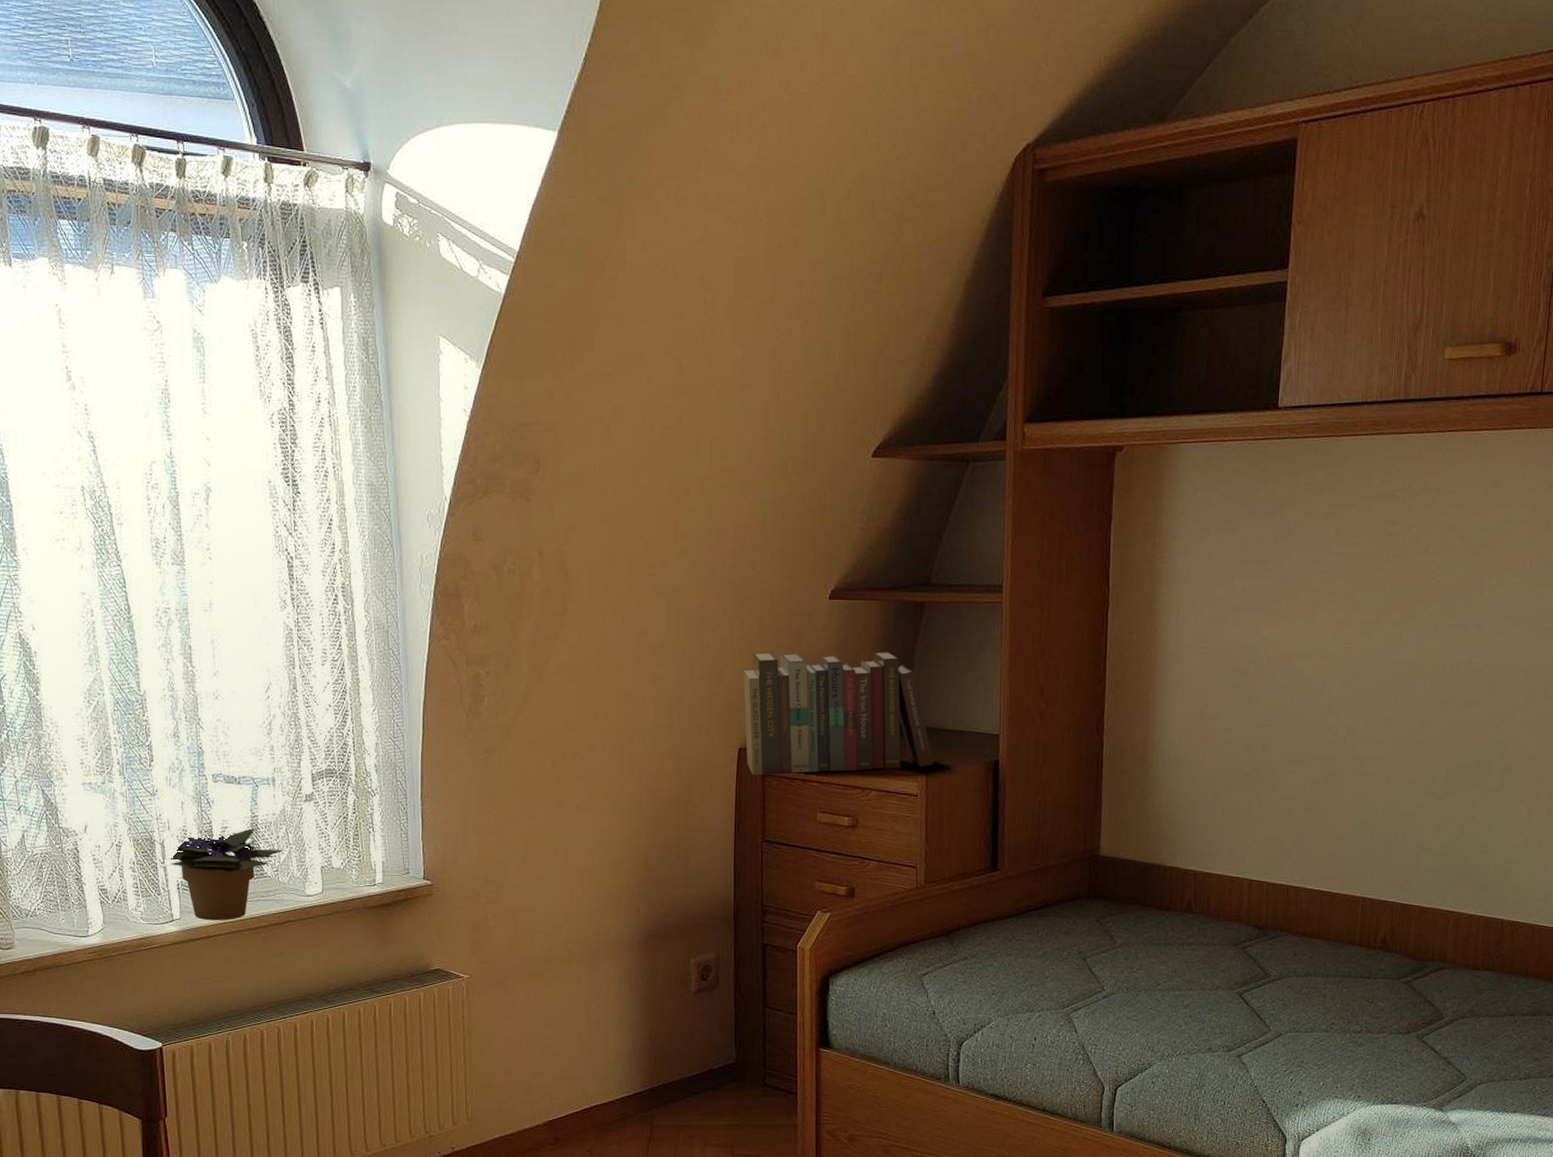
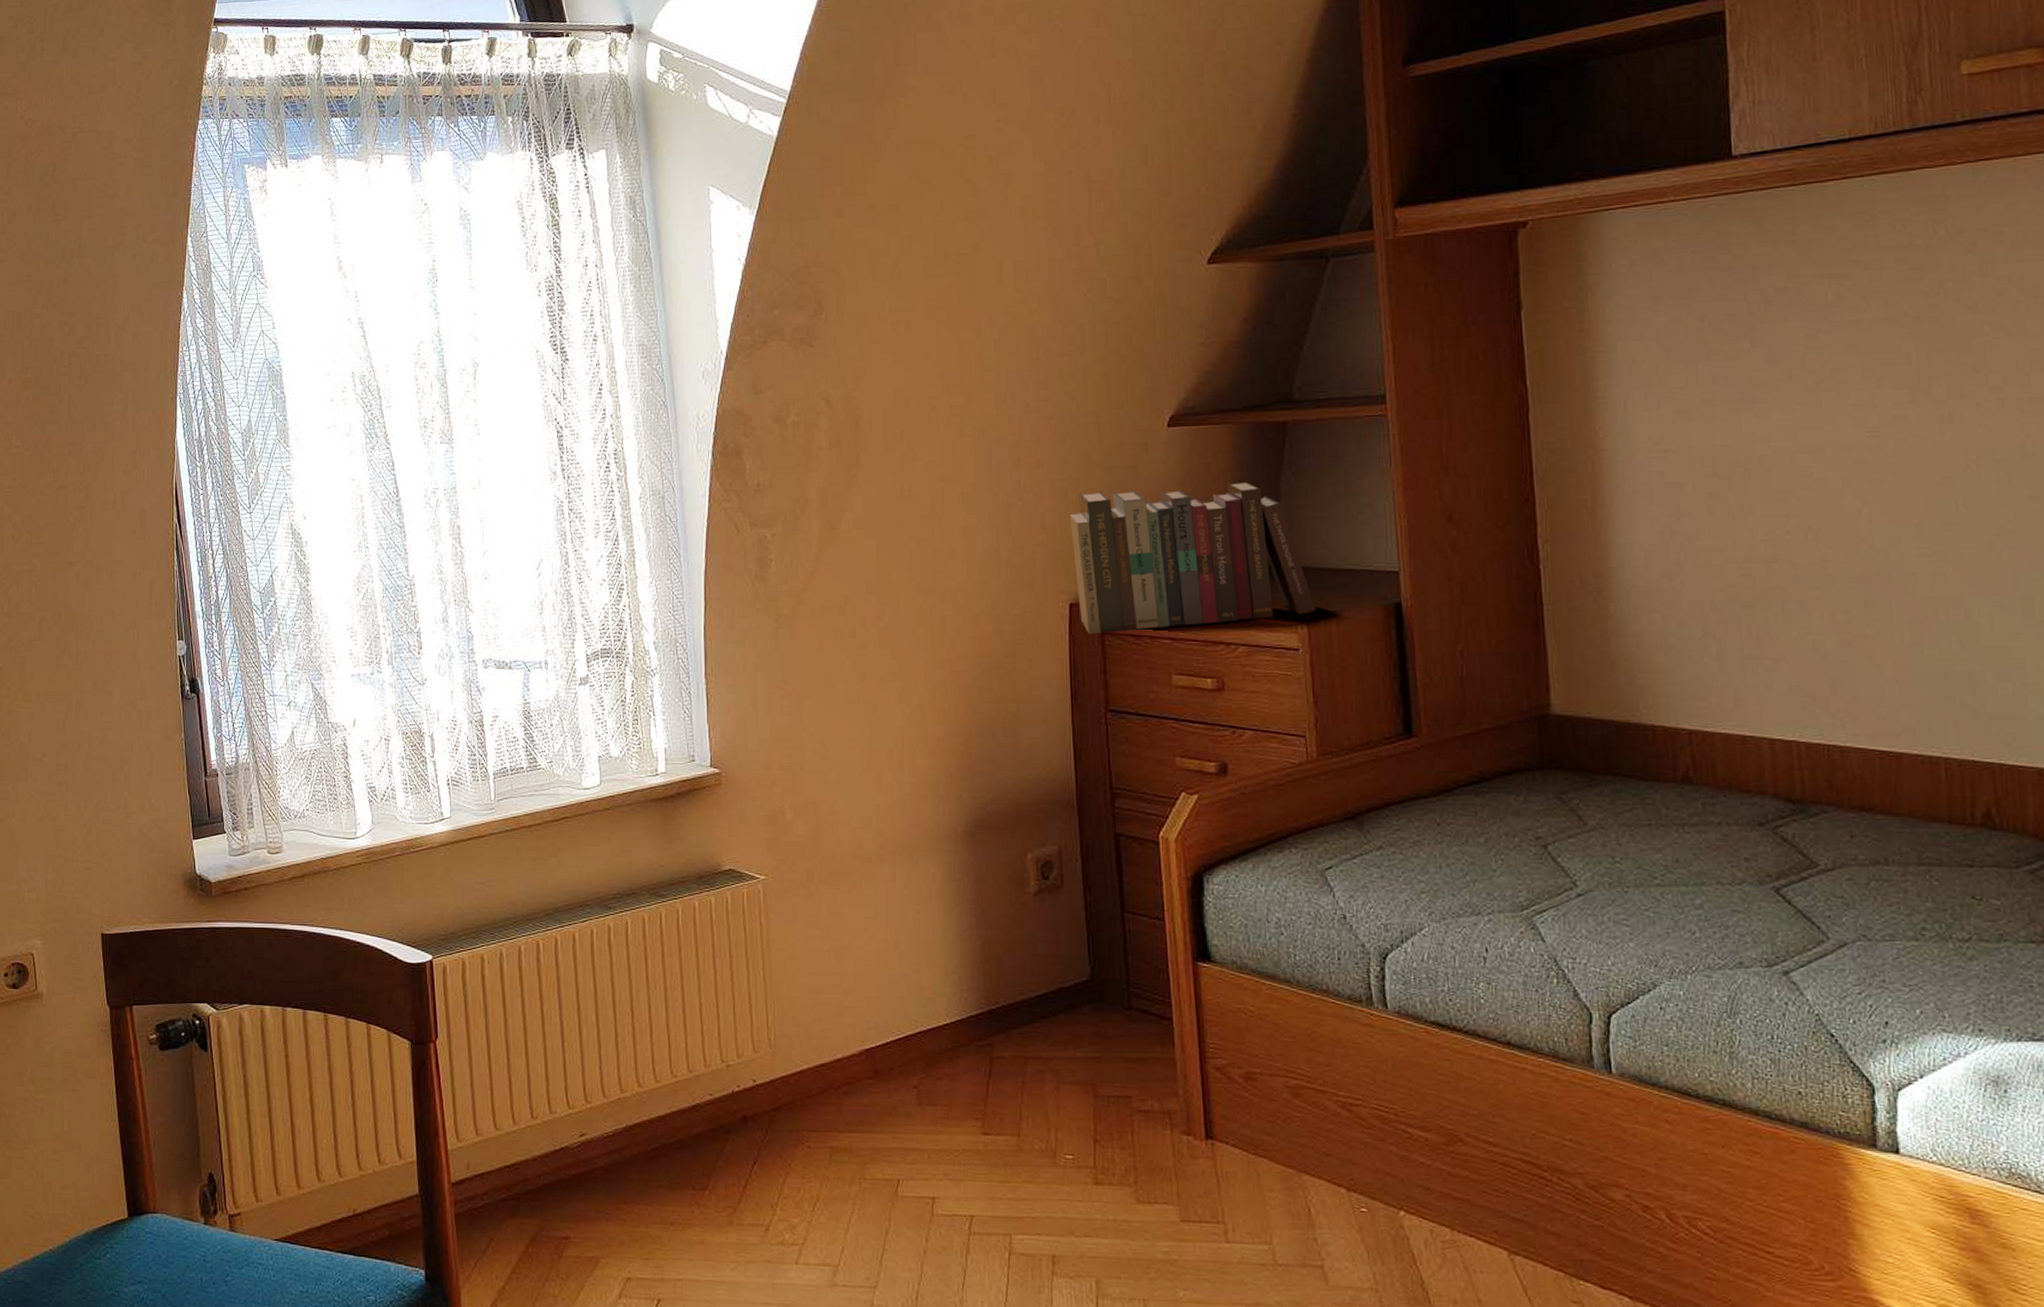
potted flower: present [168,828,283,921] -> none [438,717,557,819]

